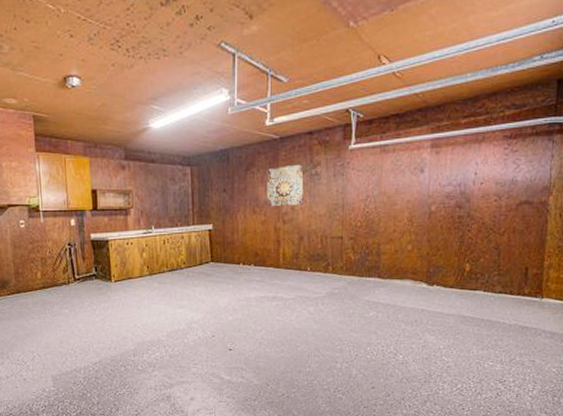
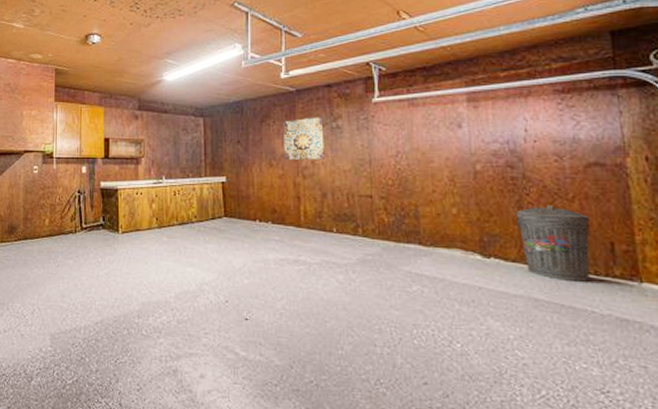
trash can: none [457,239,514,300] -> present [515,206,591,282]

